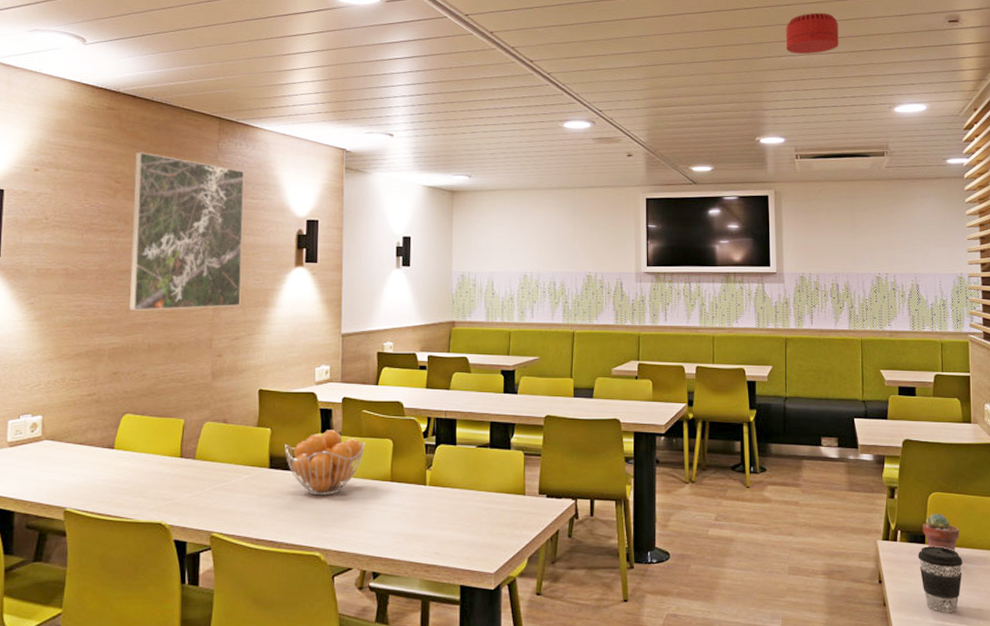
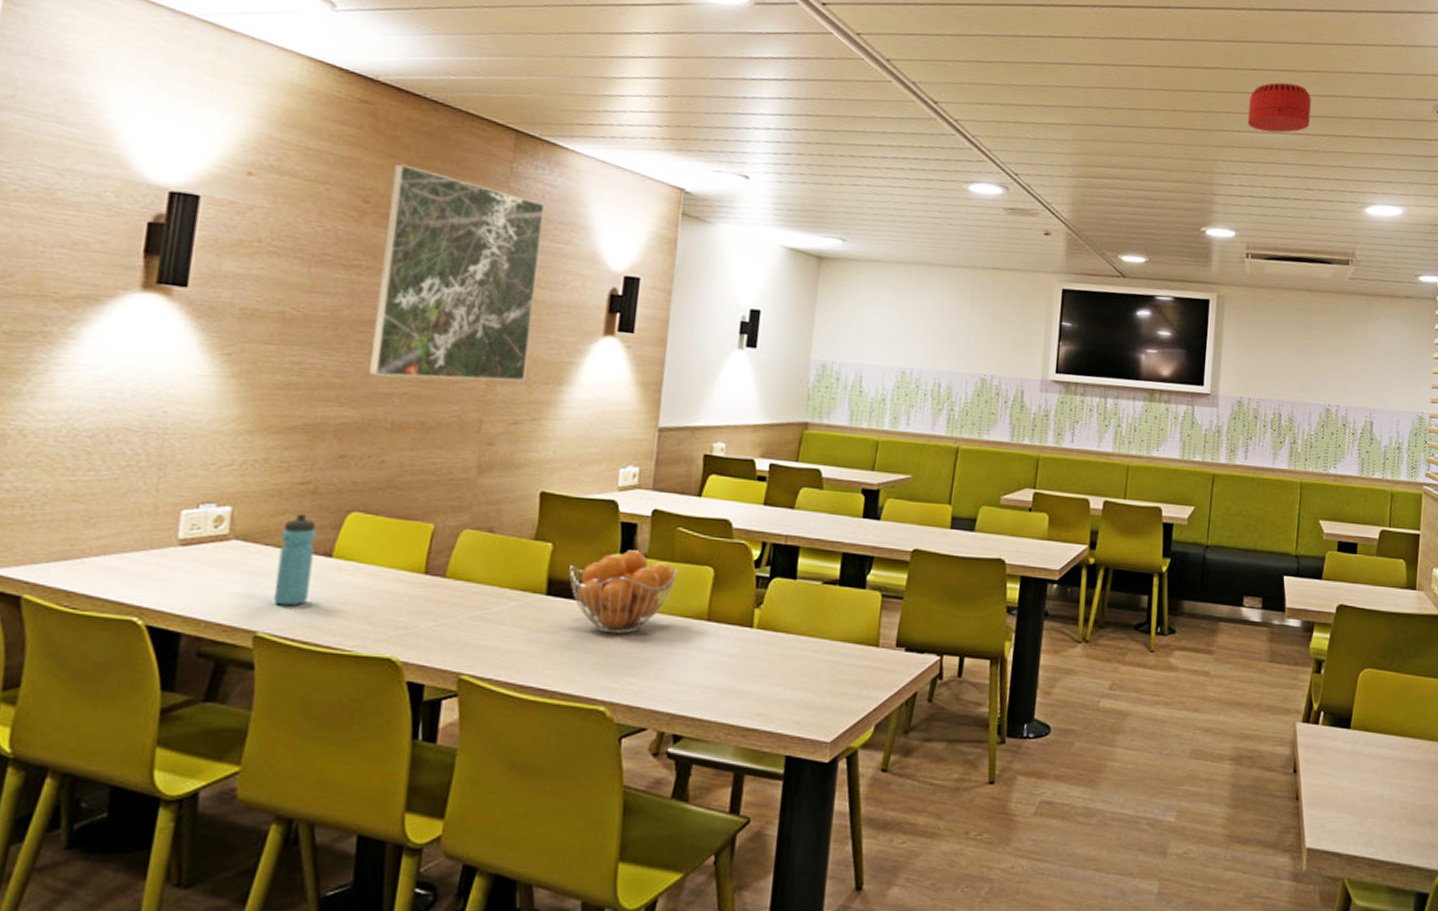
water bottle: none [75,418,102,487] -> present [273,513,317,606]
coffee cup: present [918,546,963,614] -> none [1340,732,1391,812]
potted succulent: present [922,513,959,551] -> none [1349,692,1390,738]

